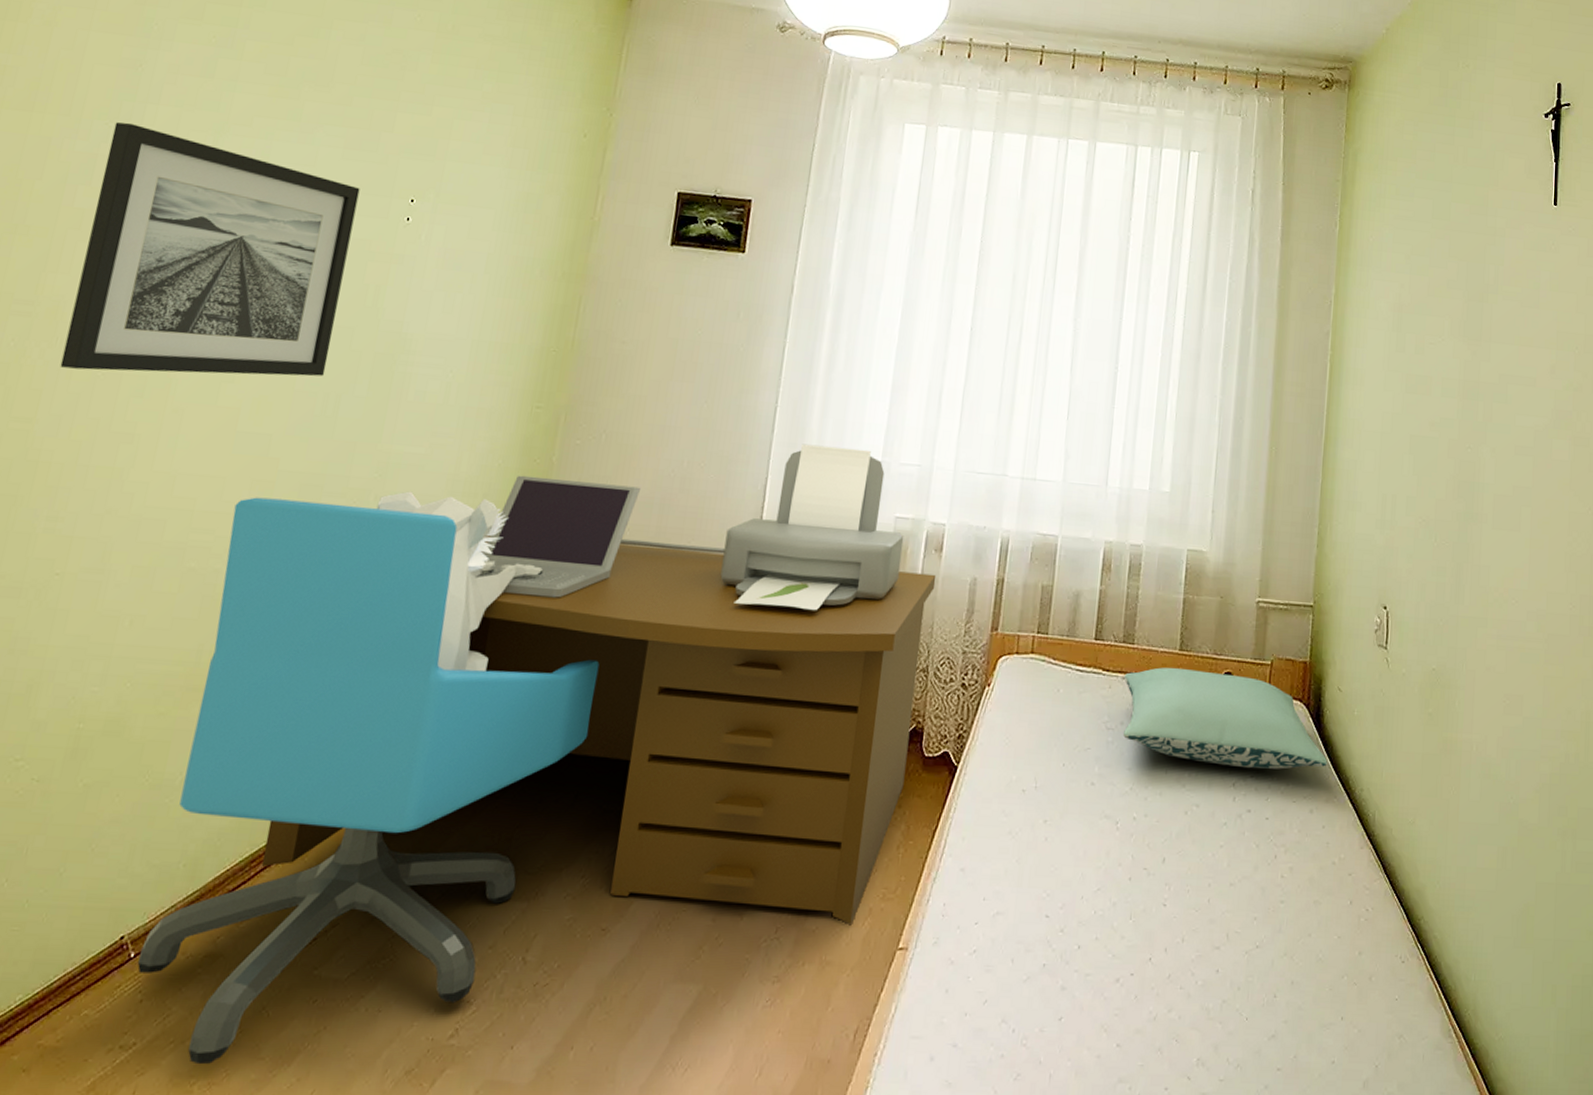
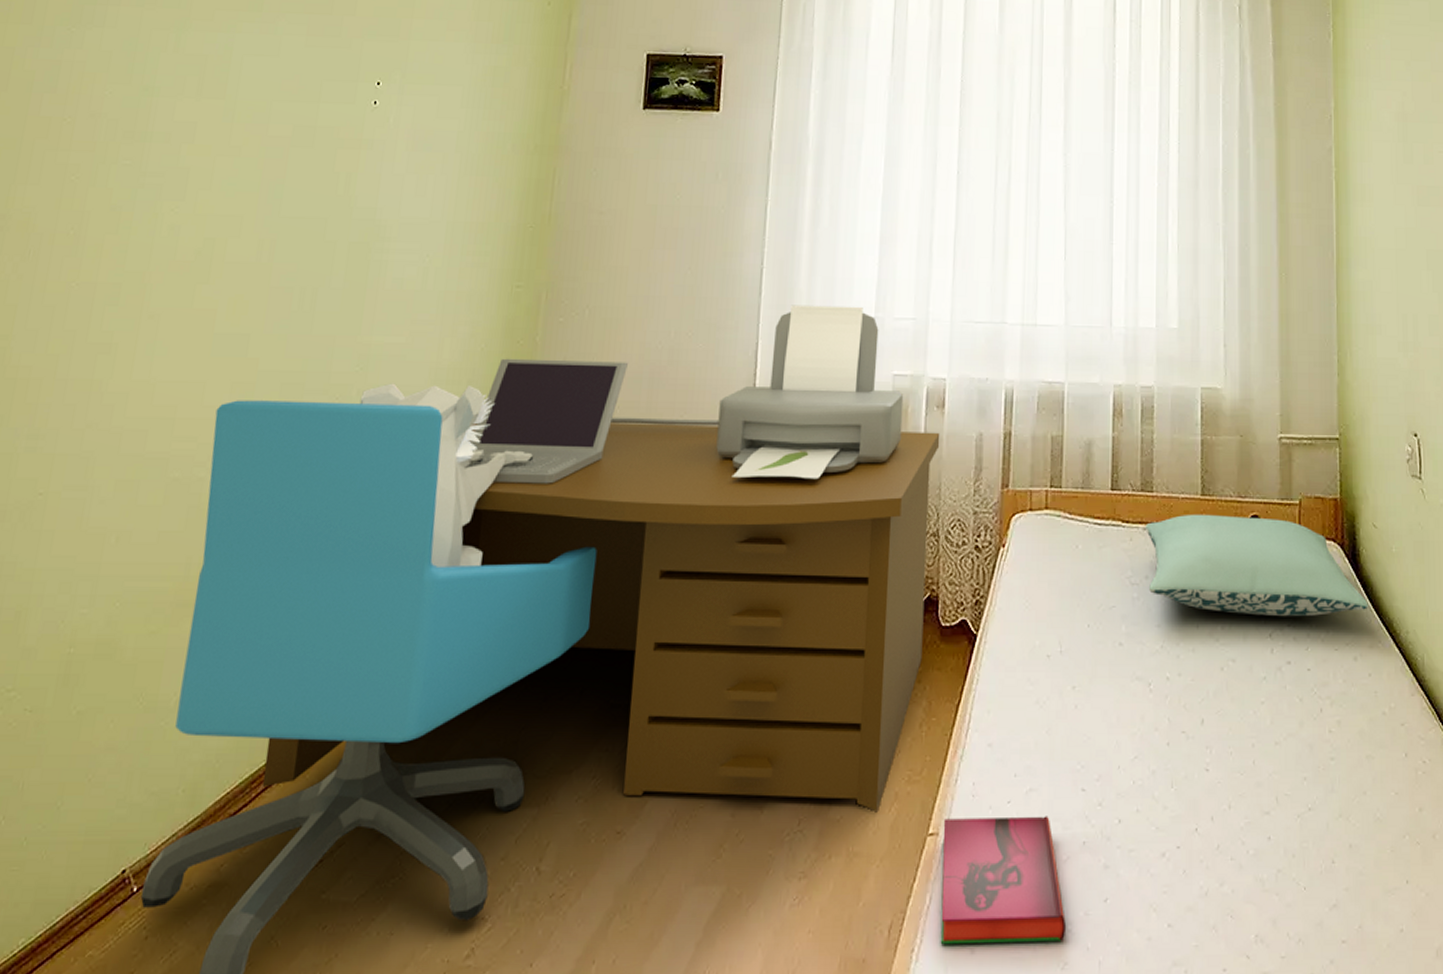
wall art: present [60,122,360,377] -> none [33,26,326,281]
hardback book: none [902,935,1022,1054] -> present [940,816,1067,945]

